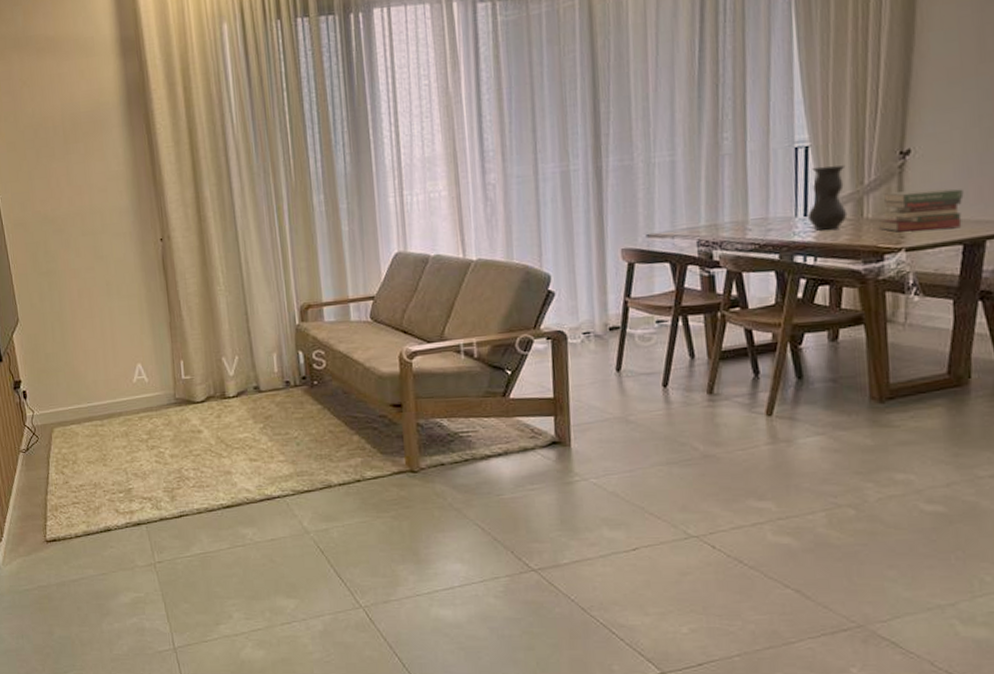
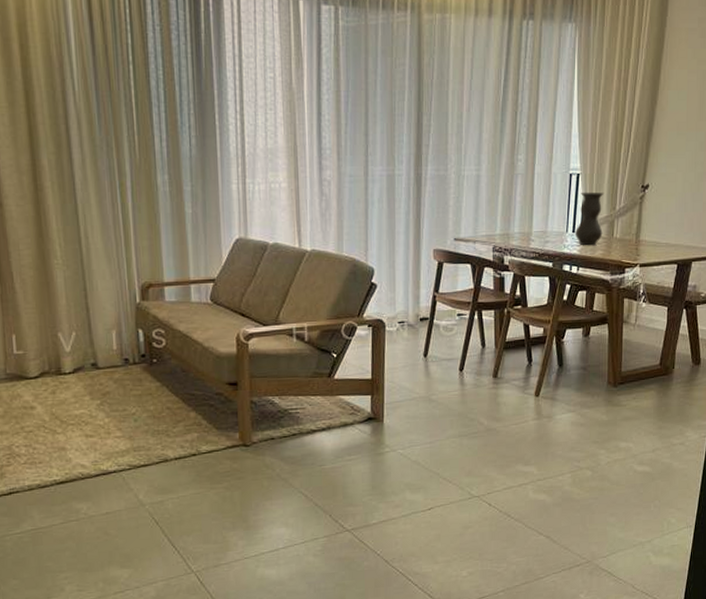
books: present [879,188,964,233] -> none [624,218,681,251]

